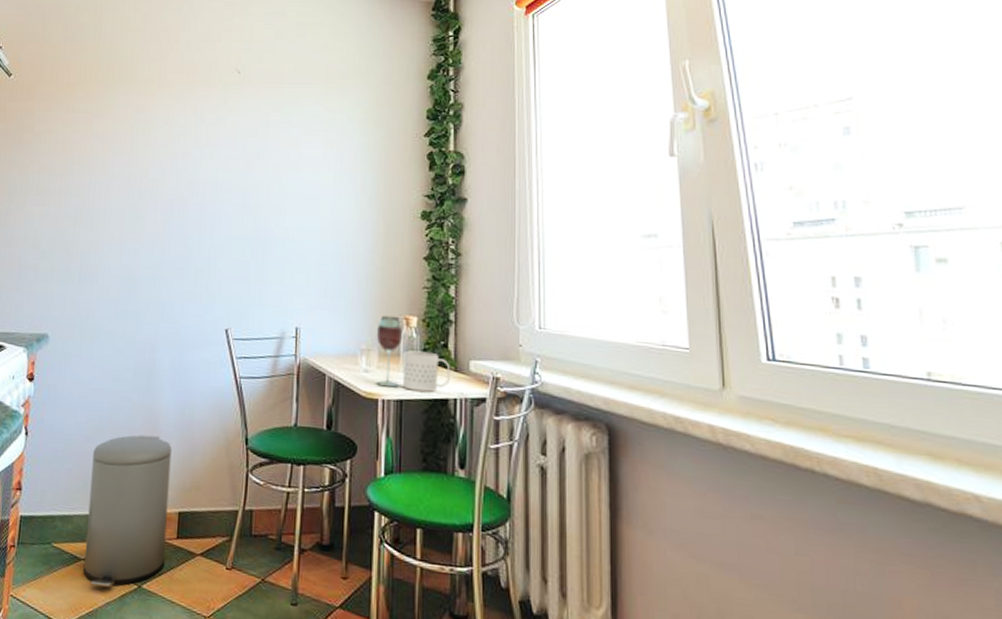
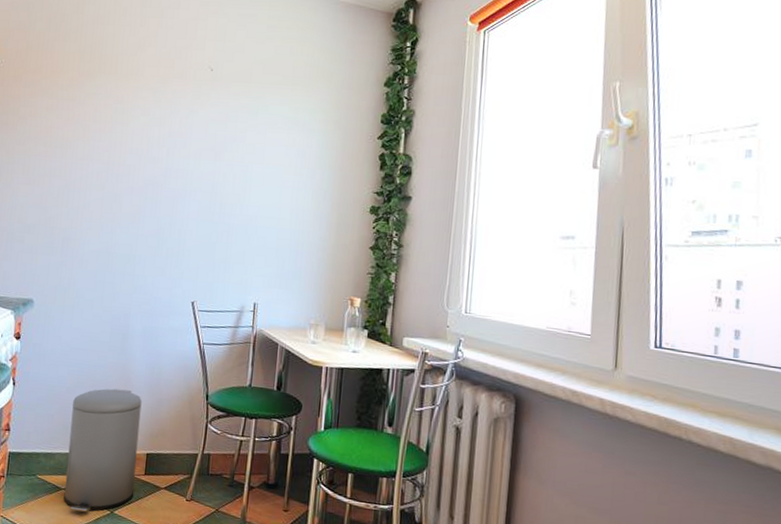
wineglass: present [376,315,403,388] -> none [321,296,348,358]
mug: present [403,350,451,392] -> none [344,326,387,363]

